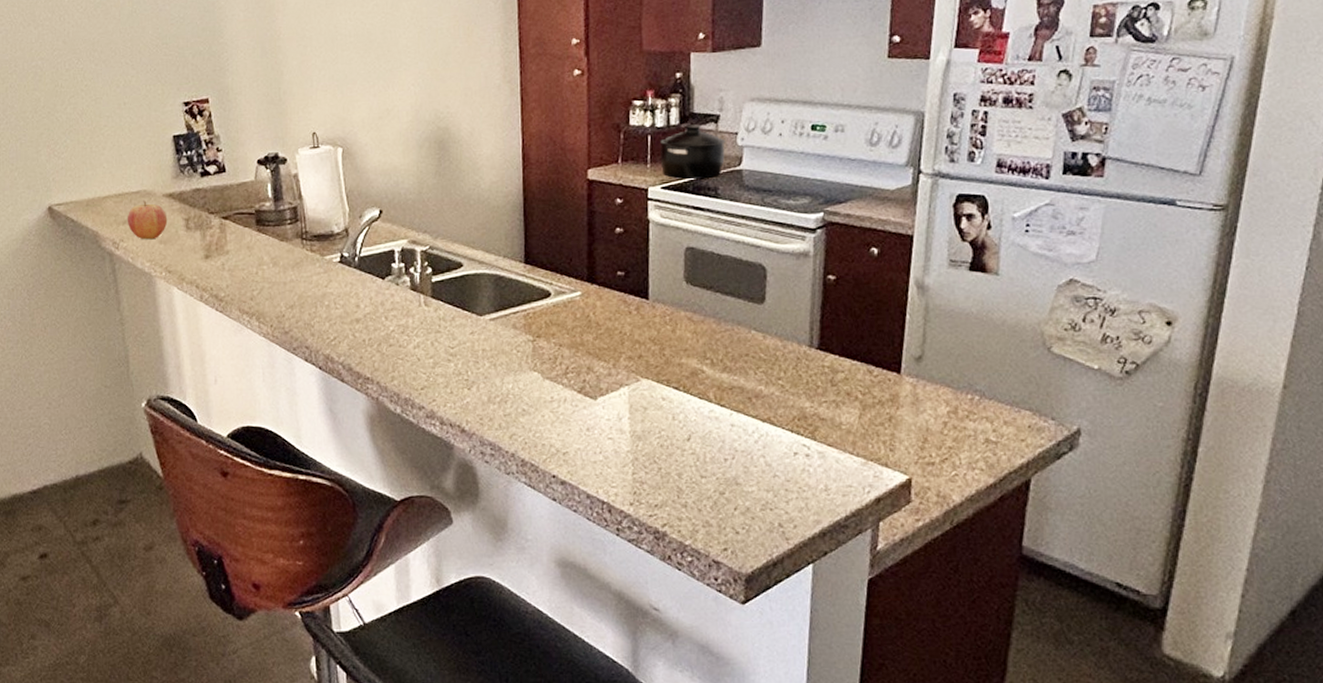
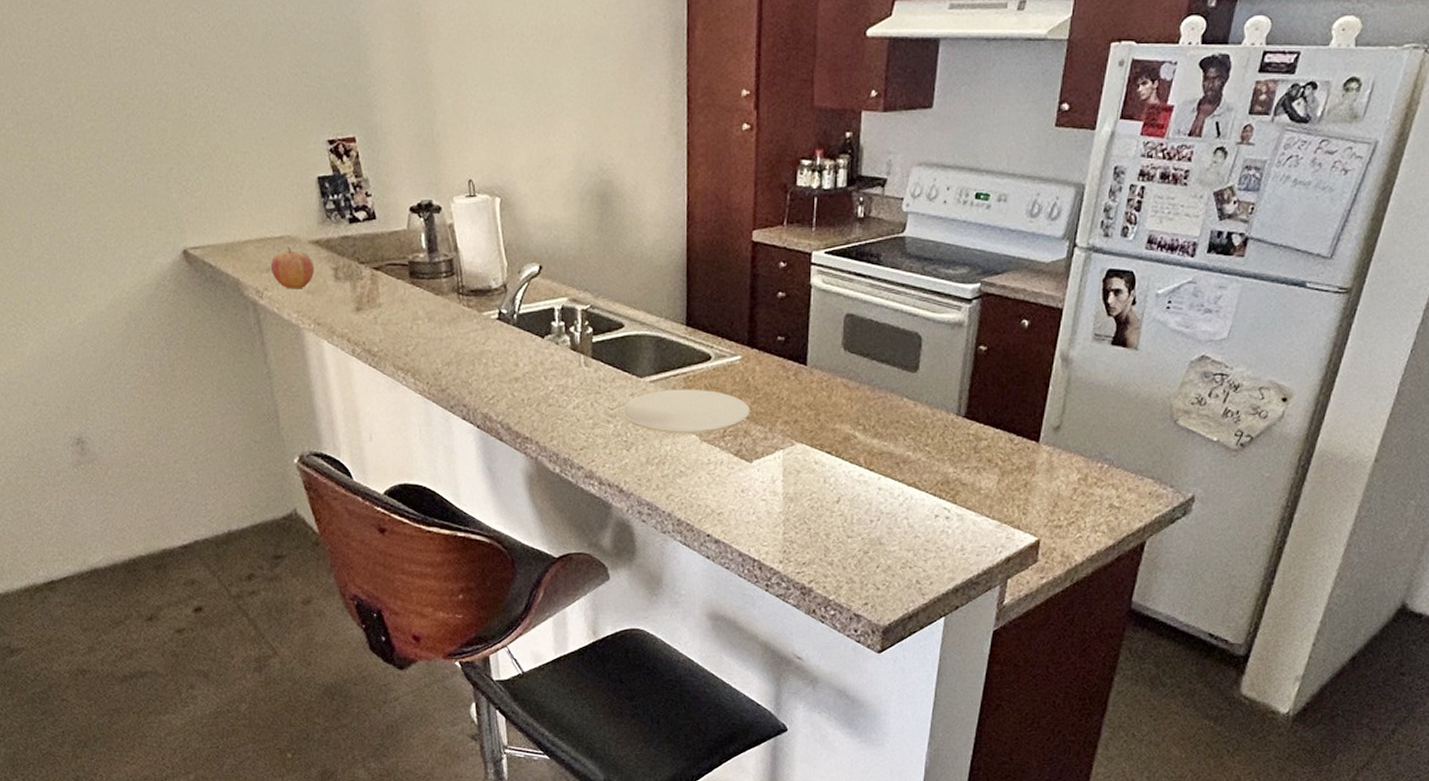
plate: none [462,326,593,372] -> present [622,389,750,434]
saucepan: present [660,124,726,179] -> none [825,188,891,244]

